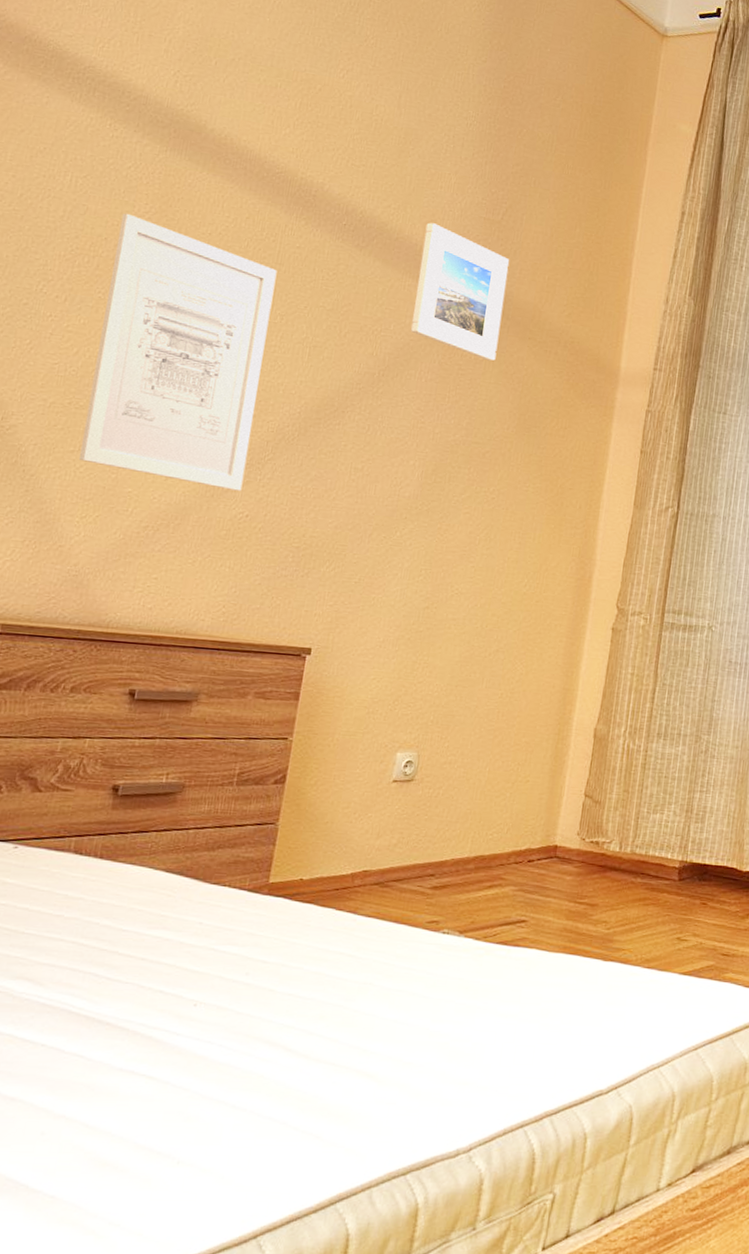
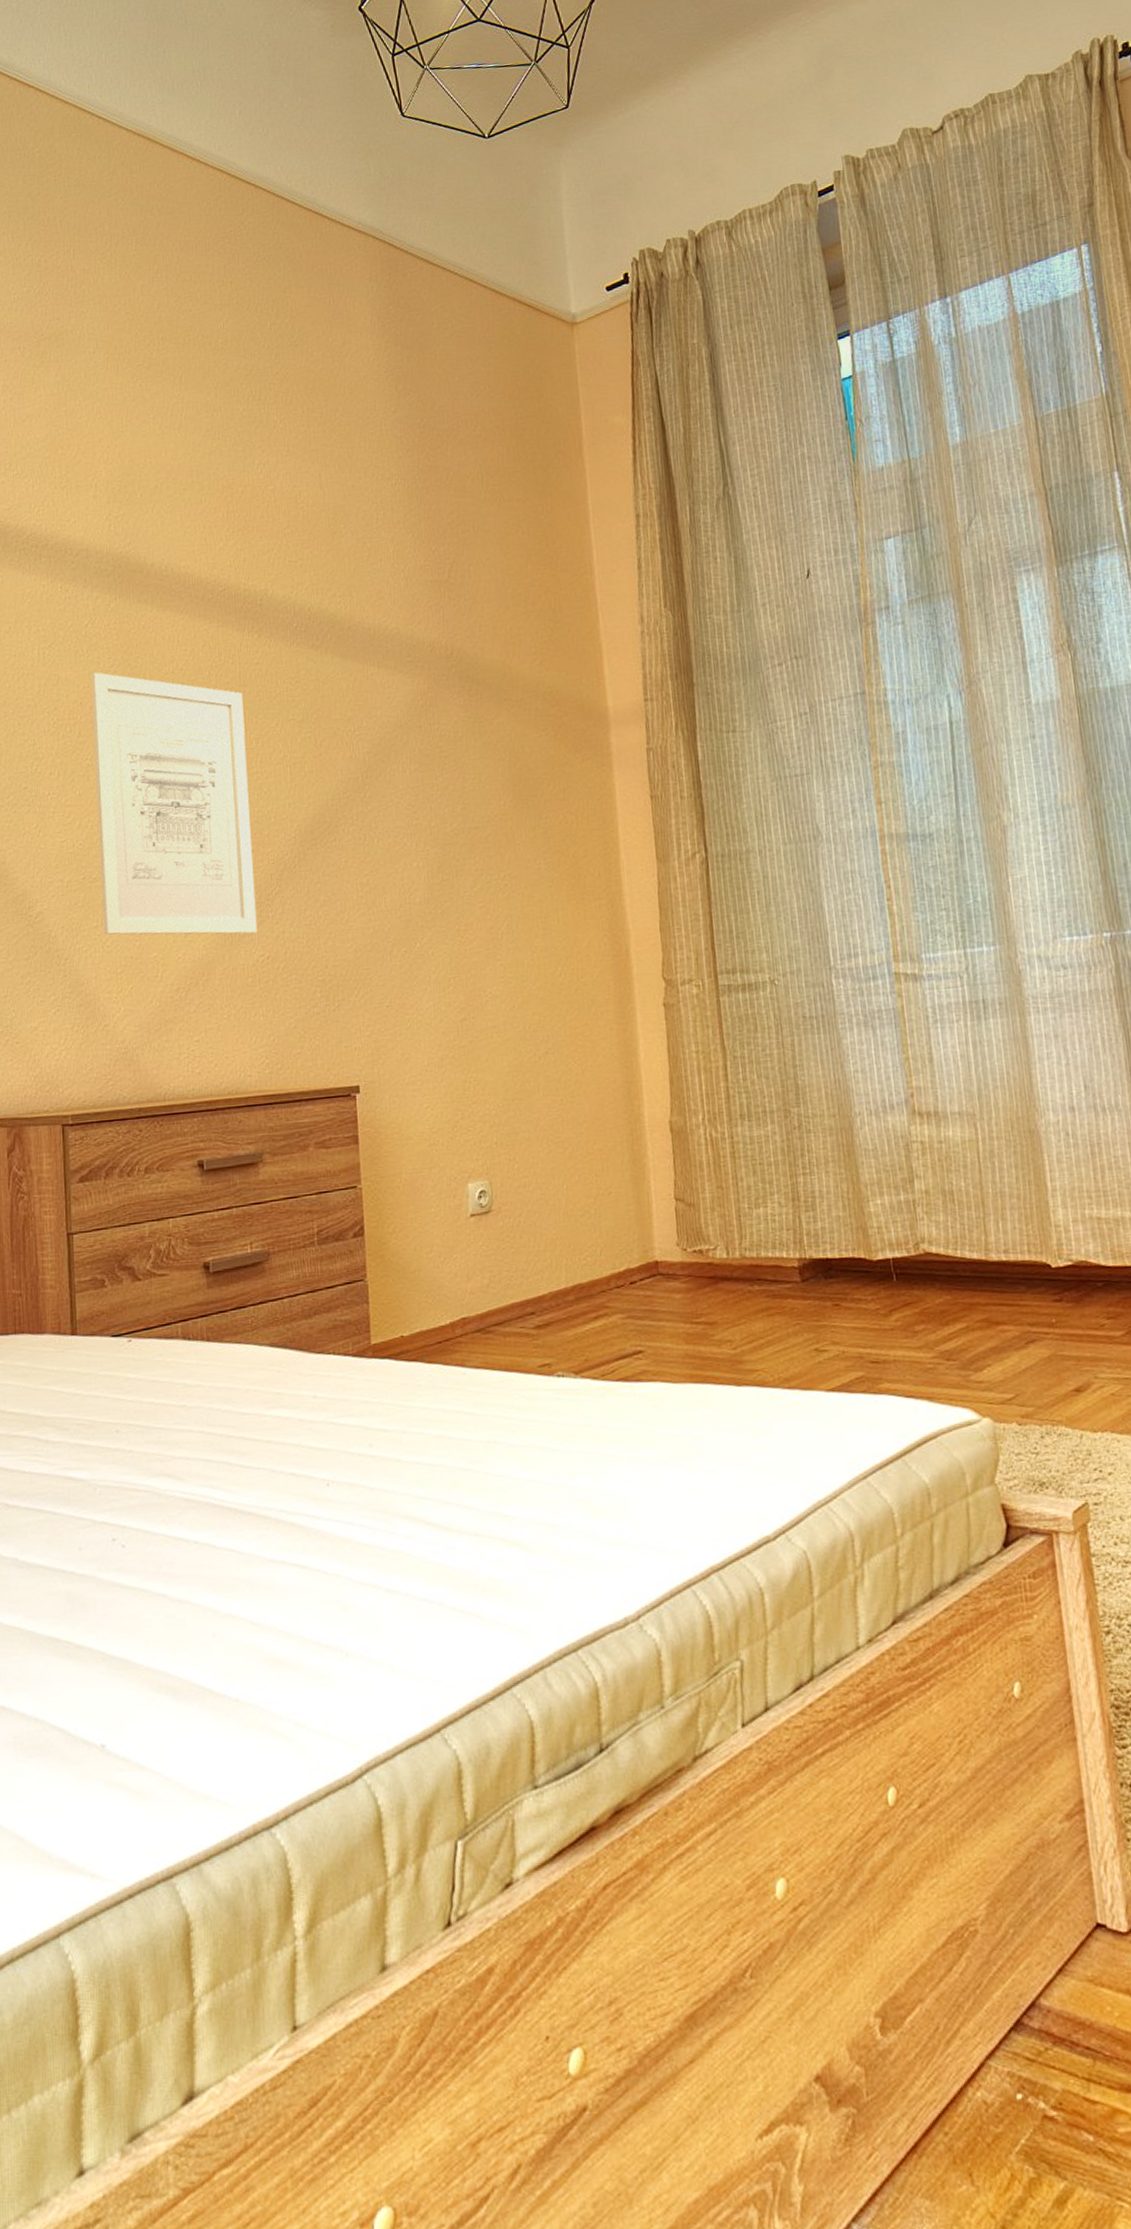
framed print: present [410,222,510,361] -> none [375,600,475,736]

